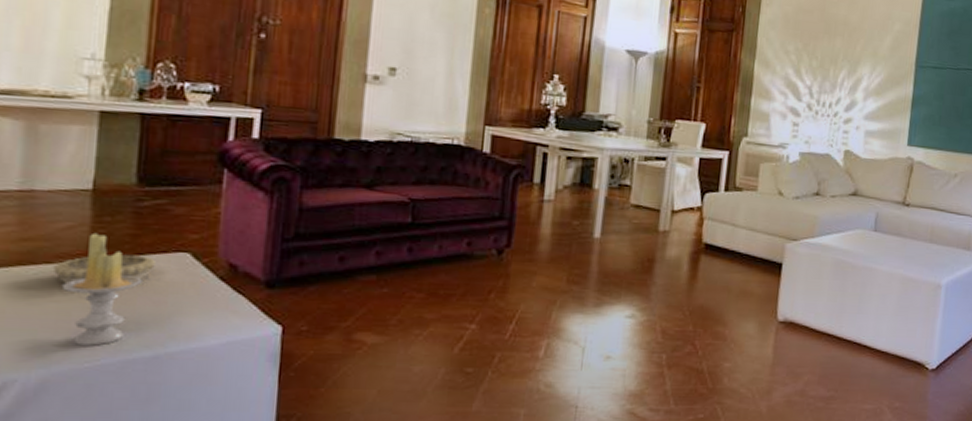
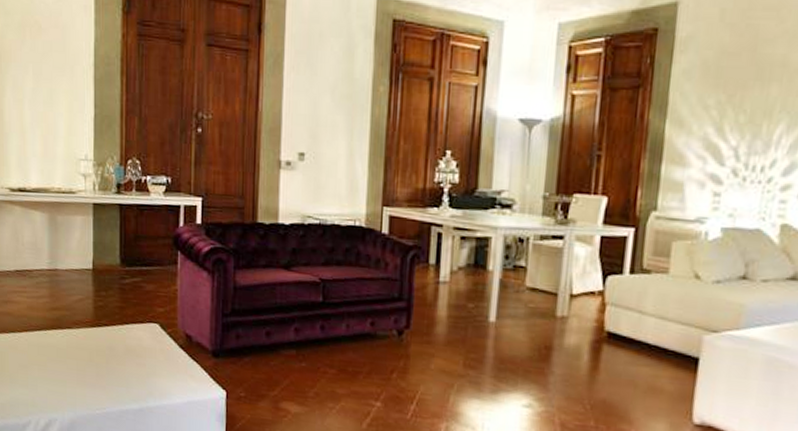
decorative bowl: present [52,254,156,285] -> none [72,323,136,346]
candle: present [61,232,142,346] -> none [78,304,128,397]

